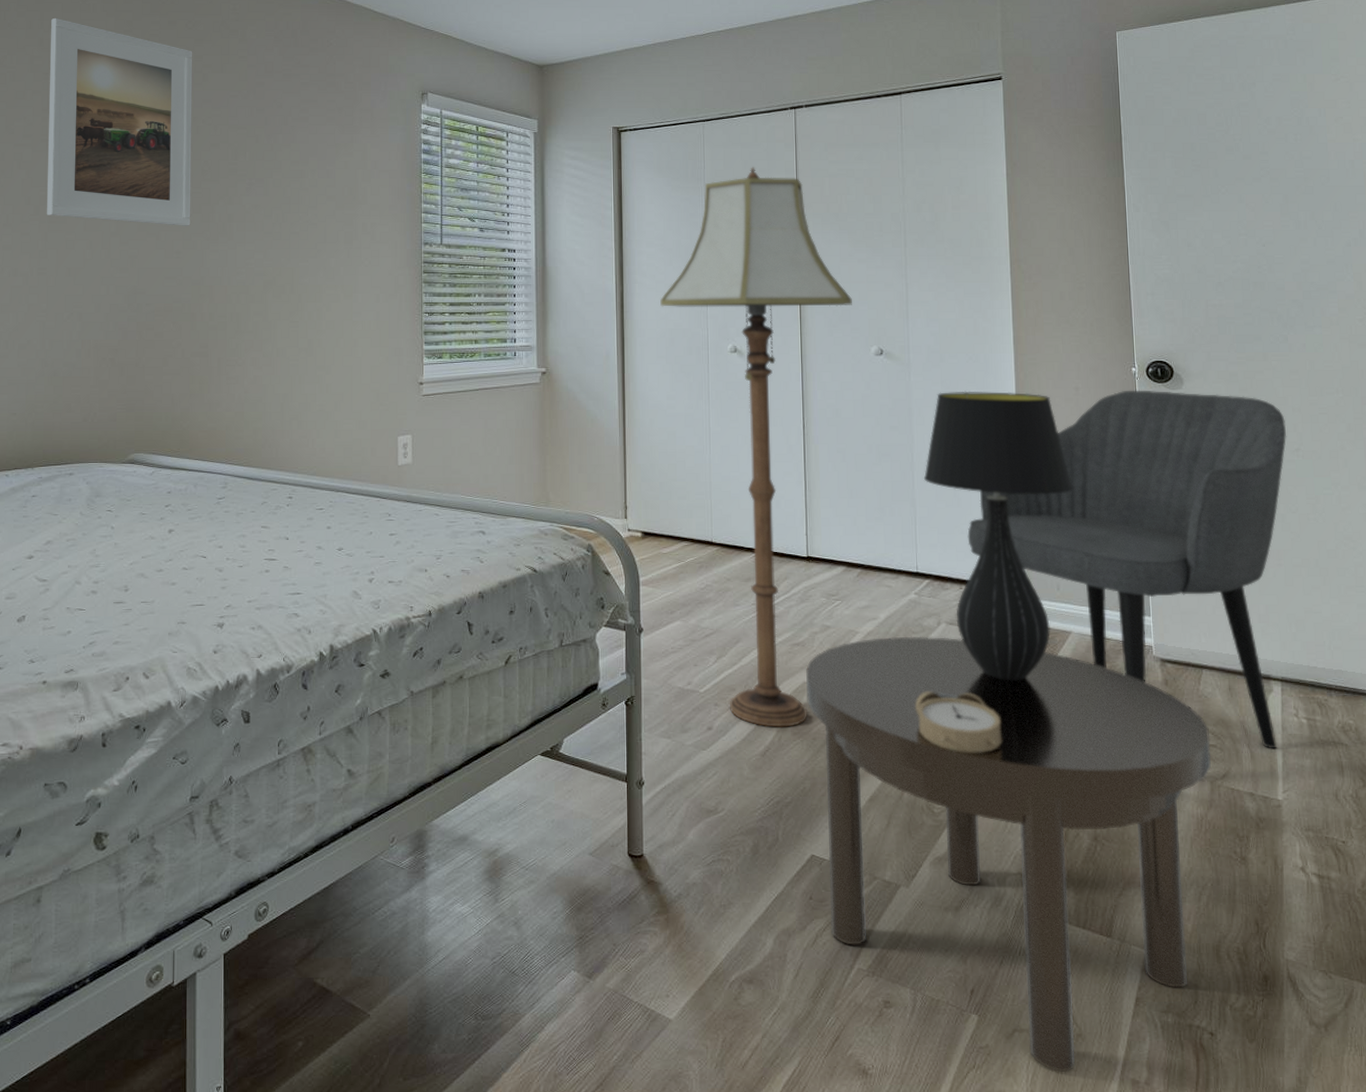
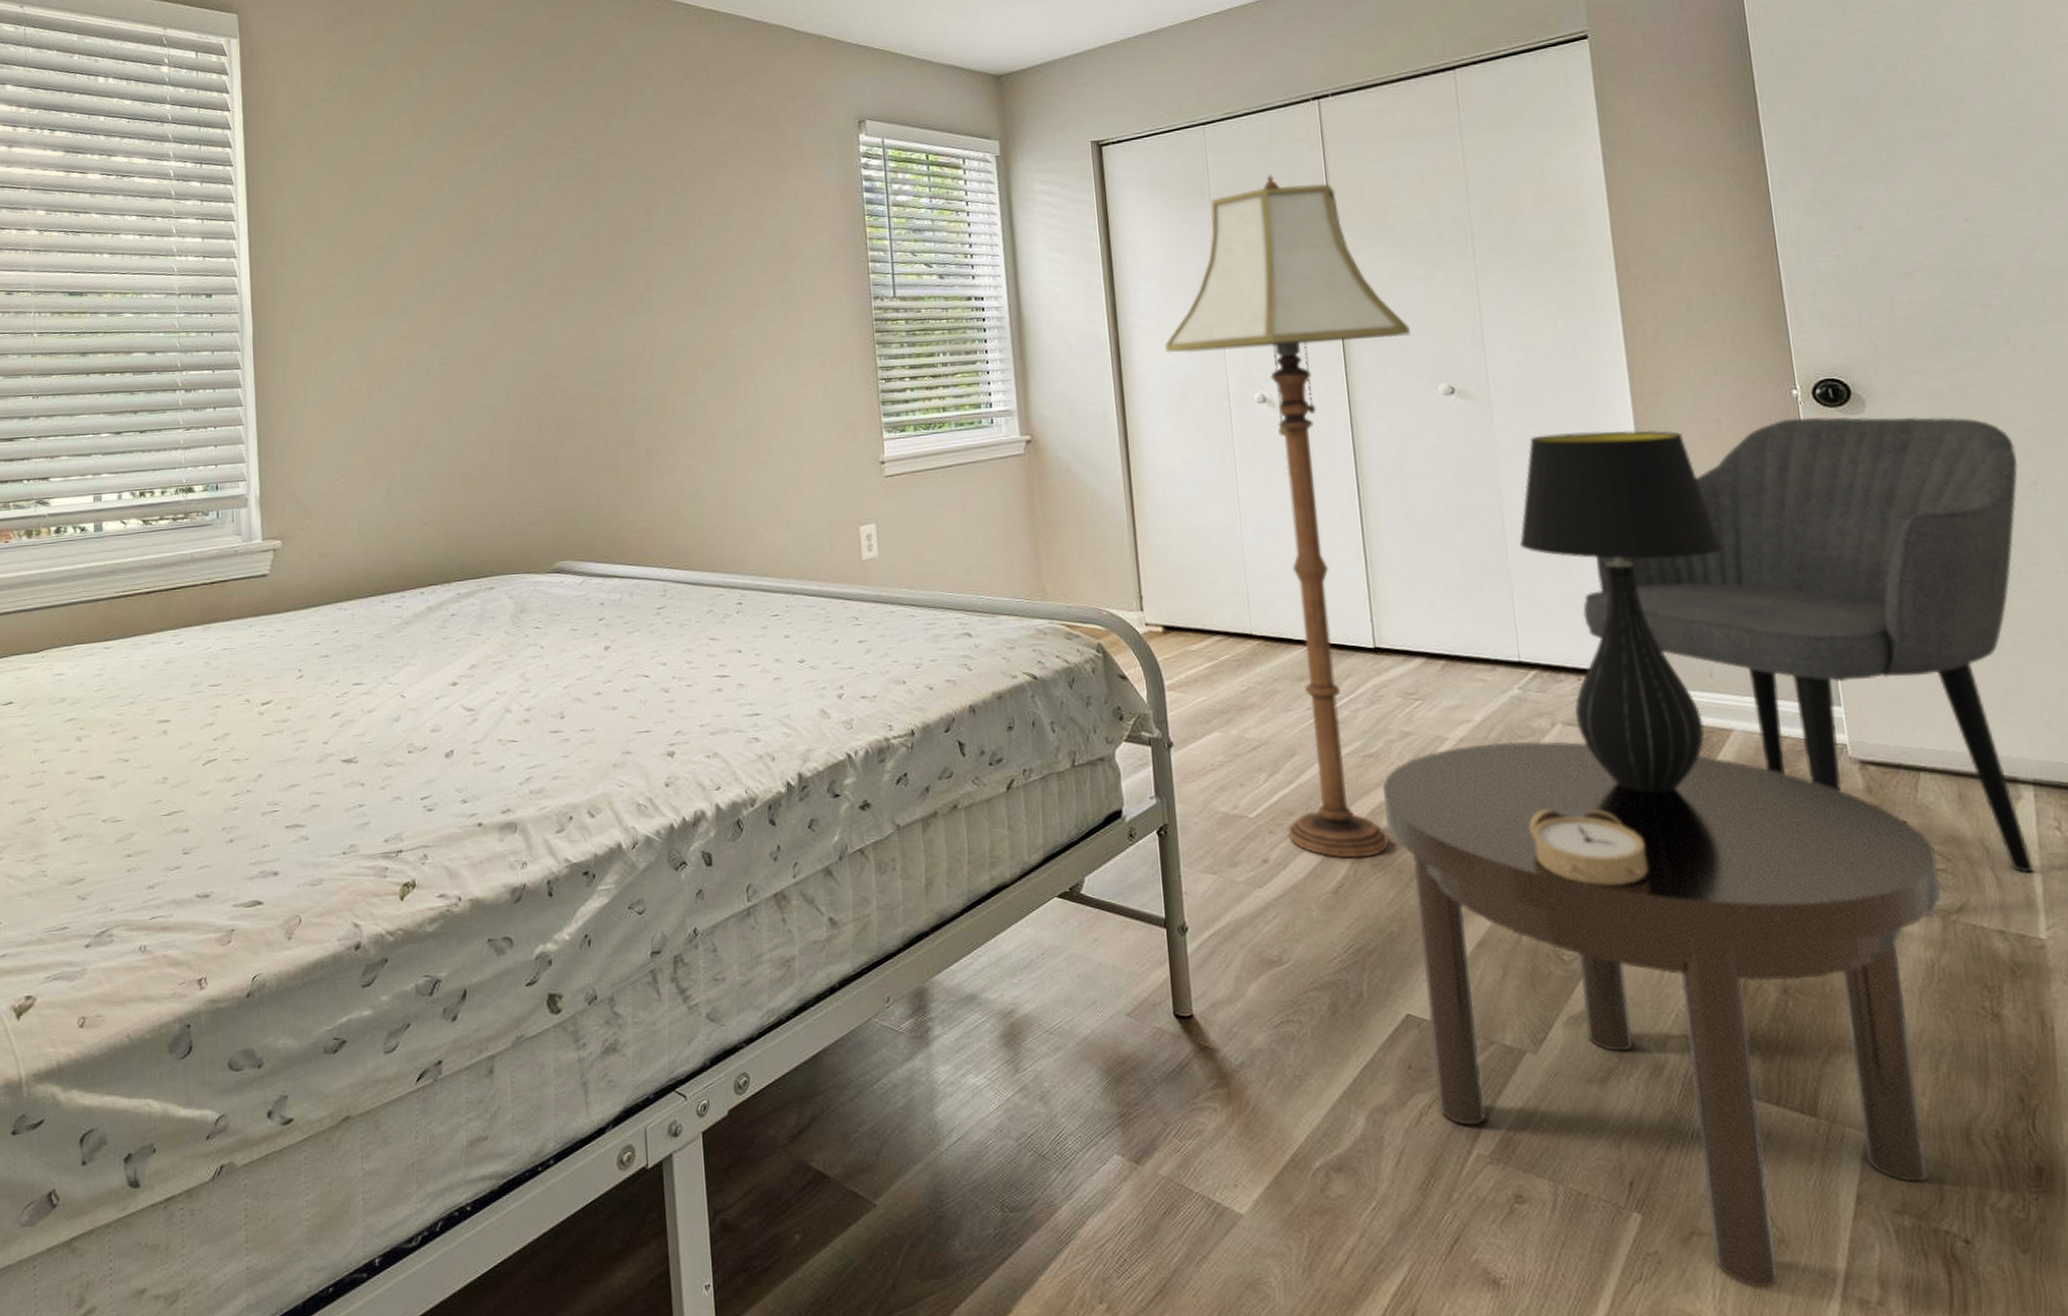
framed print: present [47,17,193,226] -> none [433,73,604,299]

